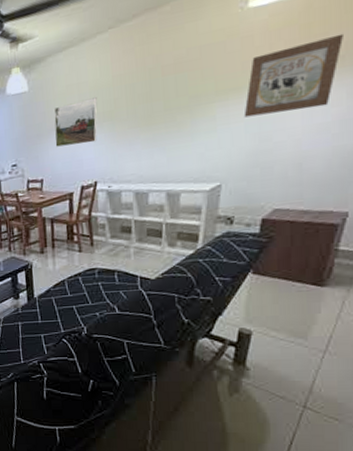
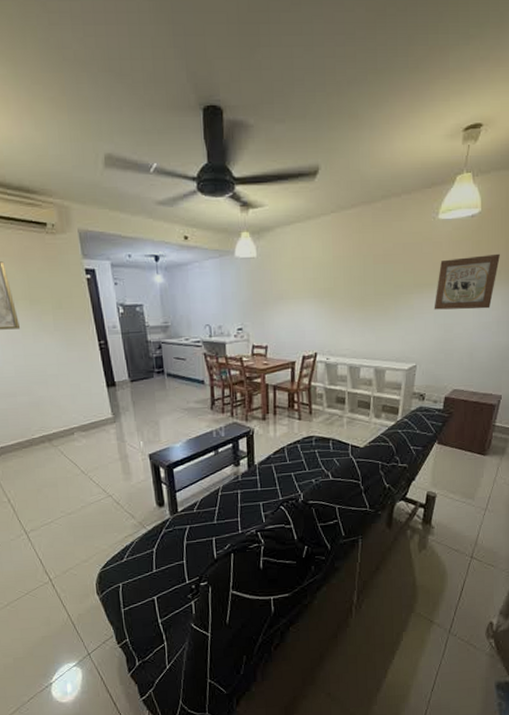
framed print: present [54,97,98,147] -> none [280,273,320,316]

